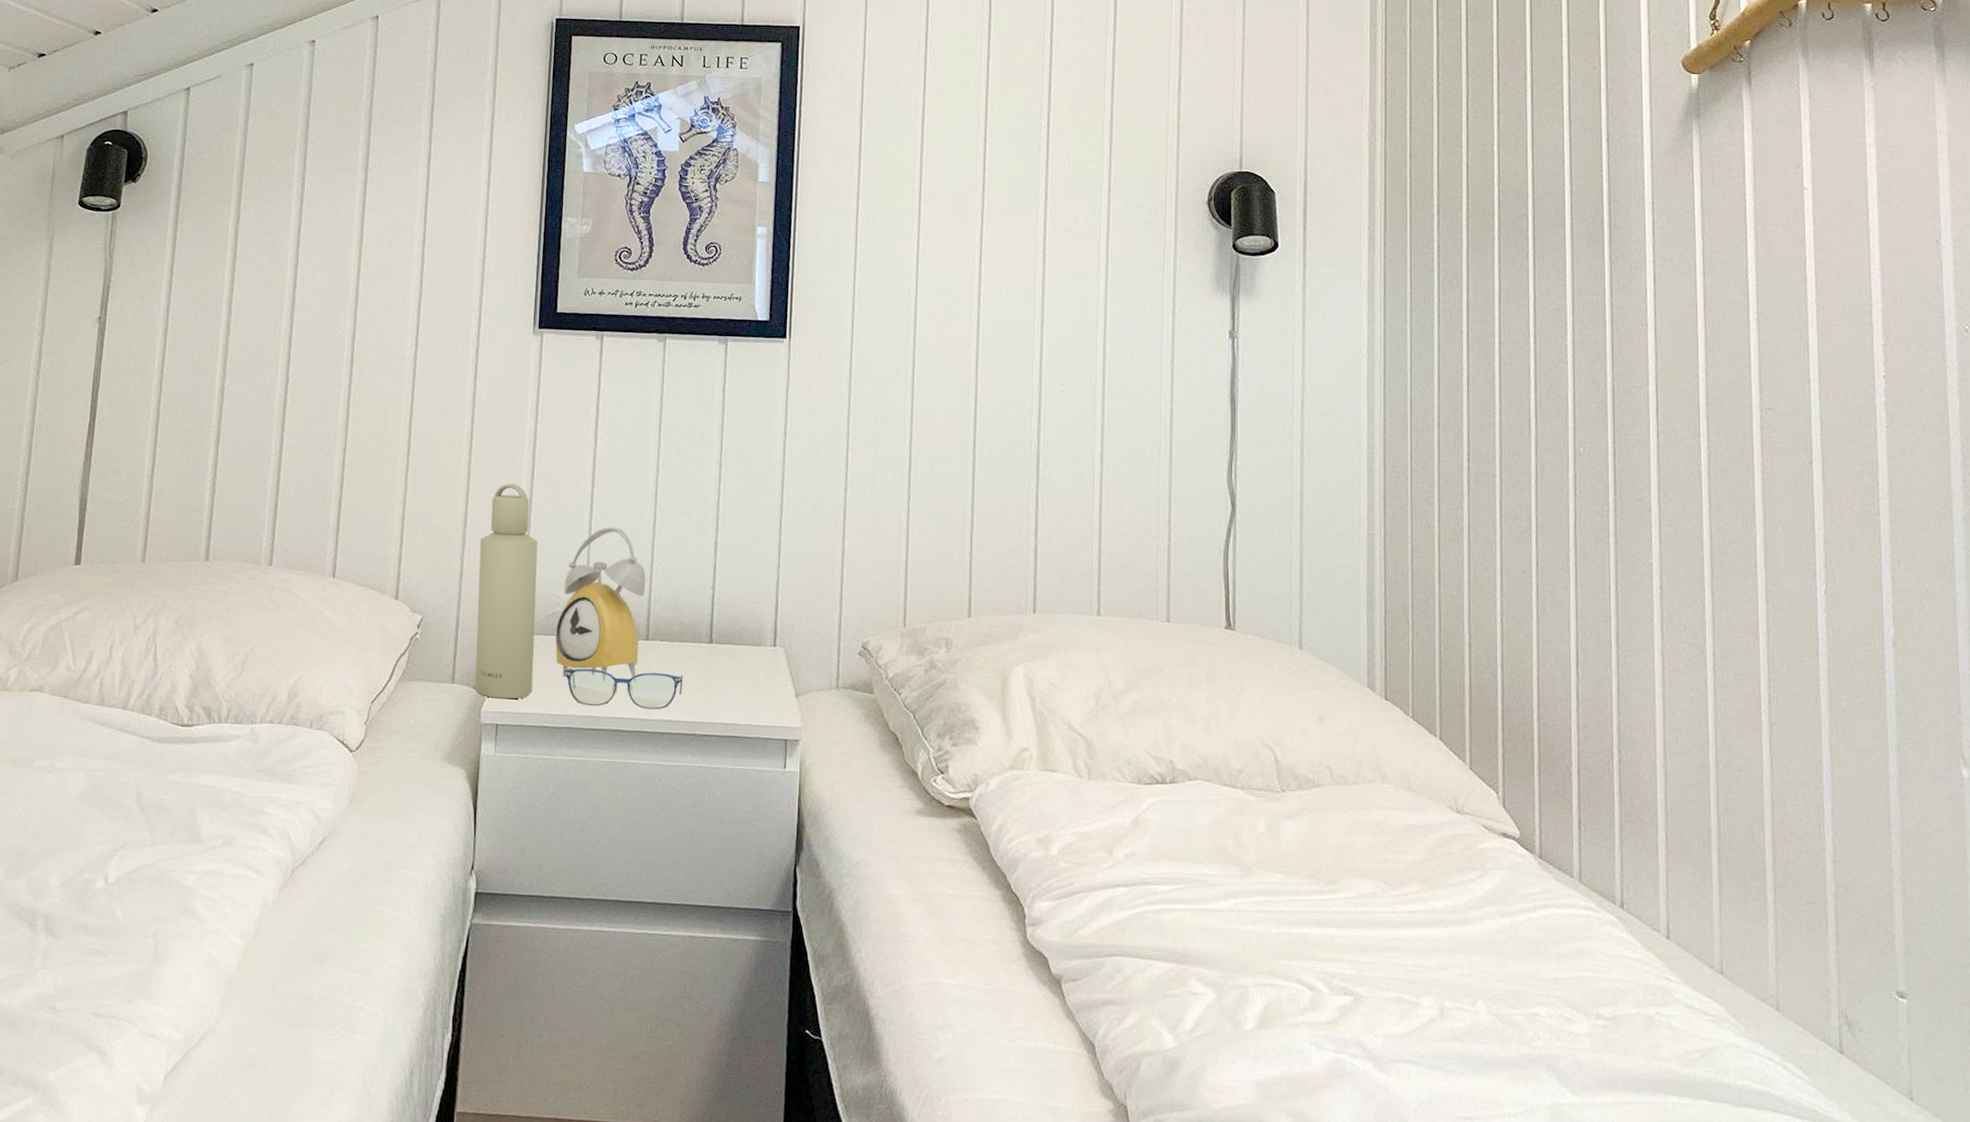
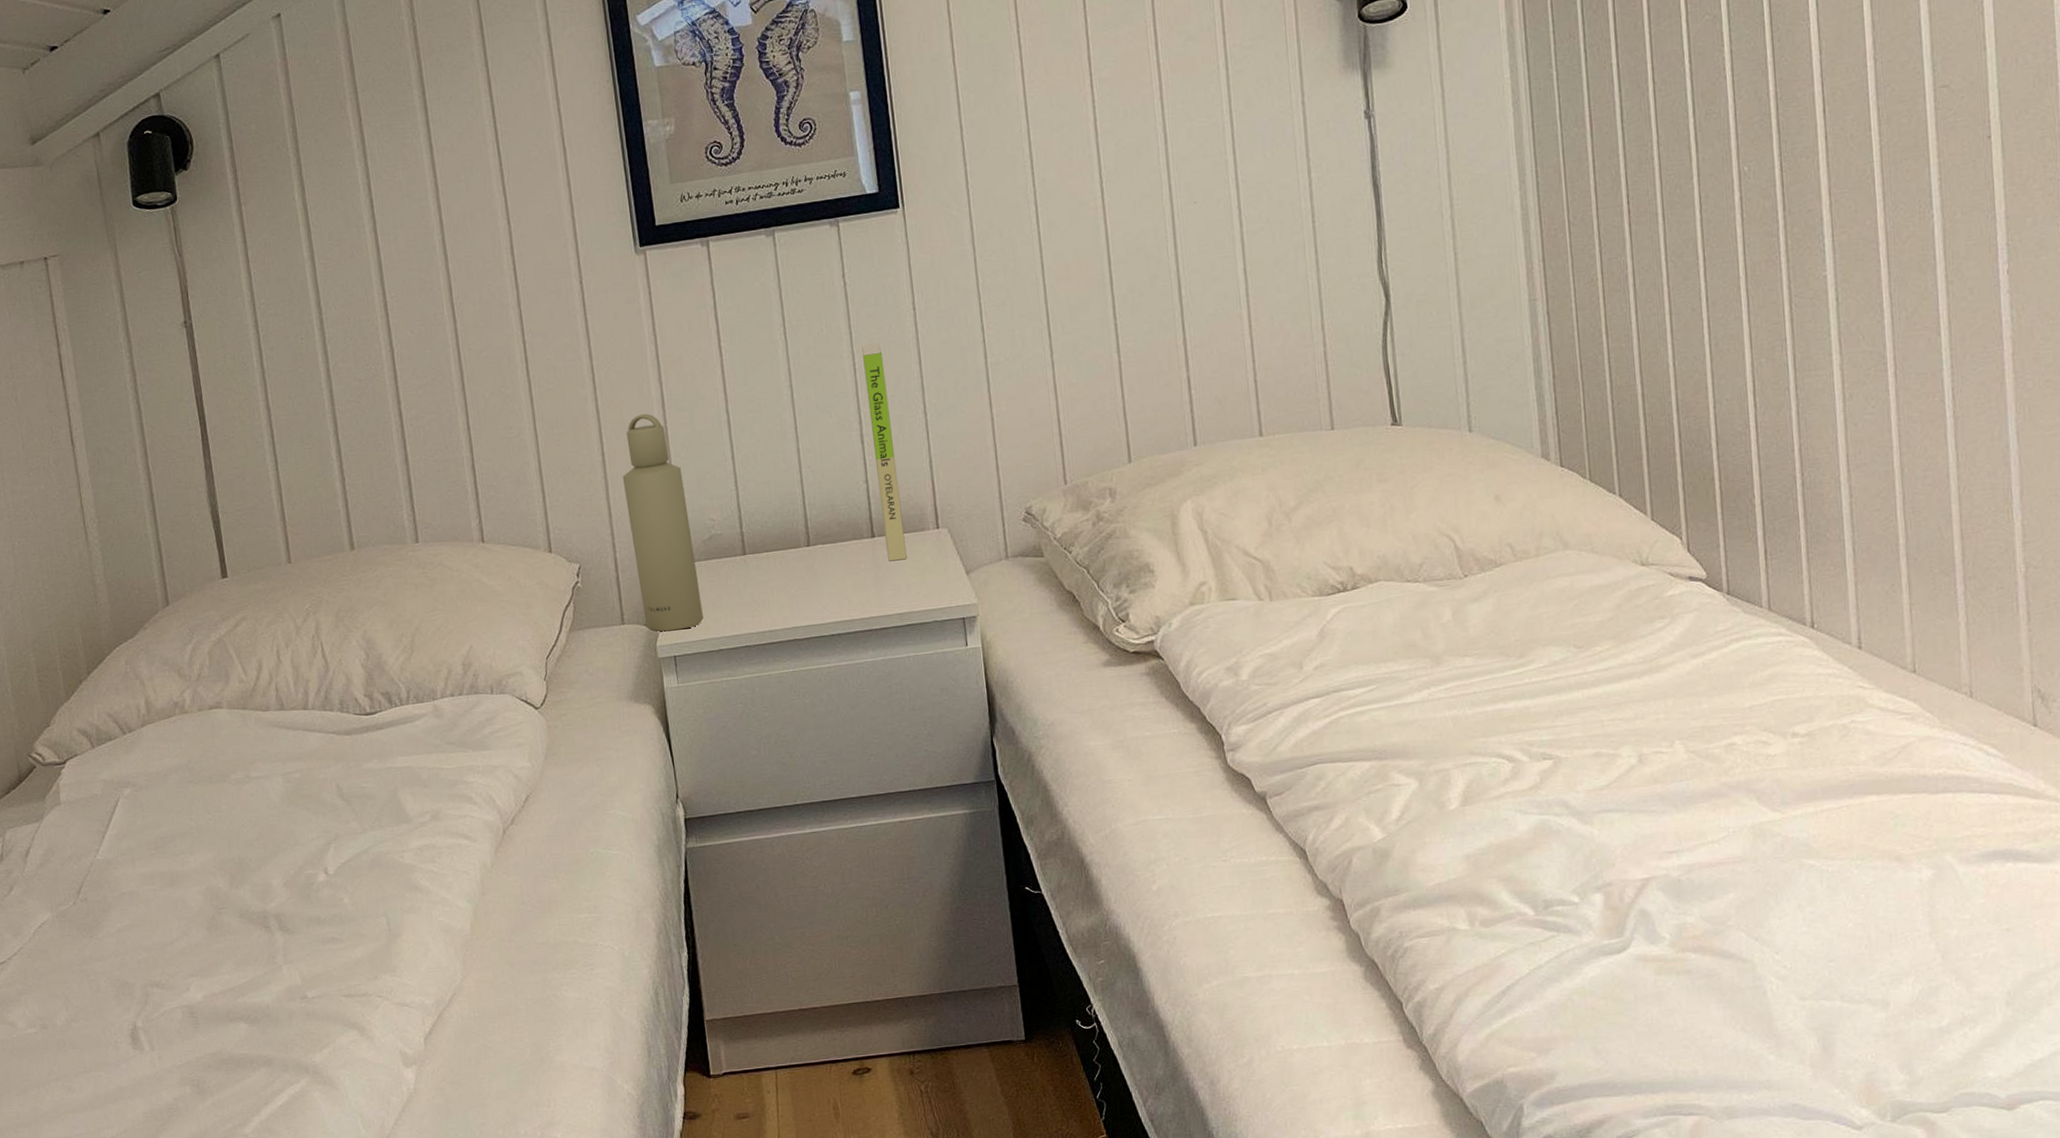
alarm clock: present [555,527,646,678] -> none [715,438,804,598]
glasses: present [563,668,684,710] -> none [730,573,853,622]
book: none [722,458,749,671] -> present [862,343,907,562]

